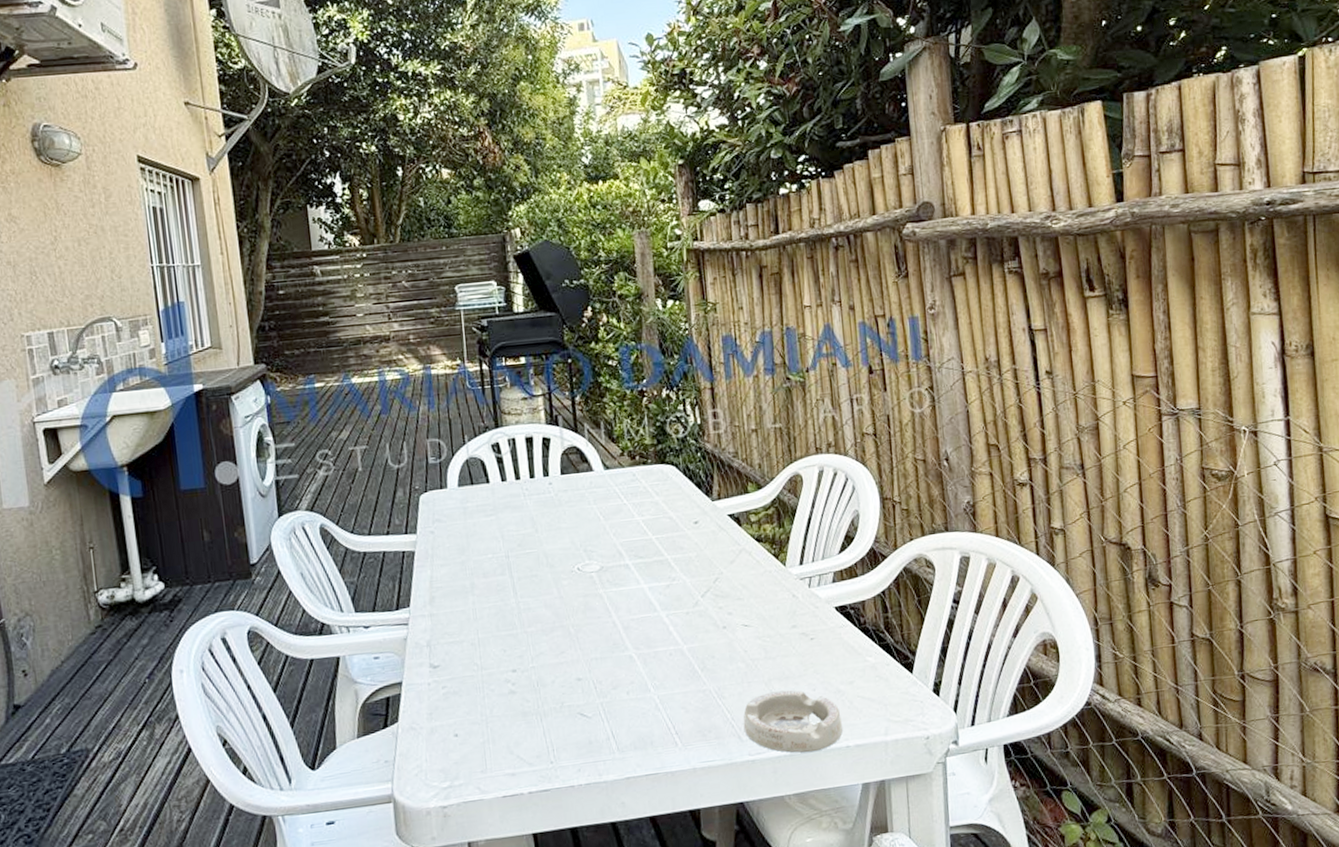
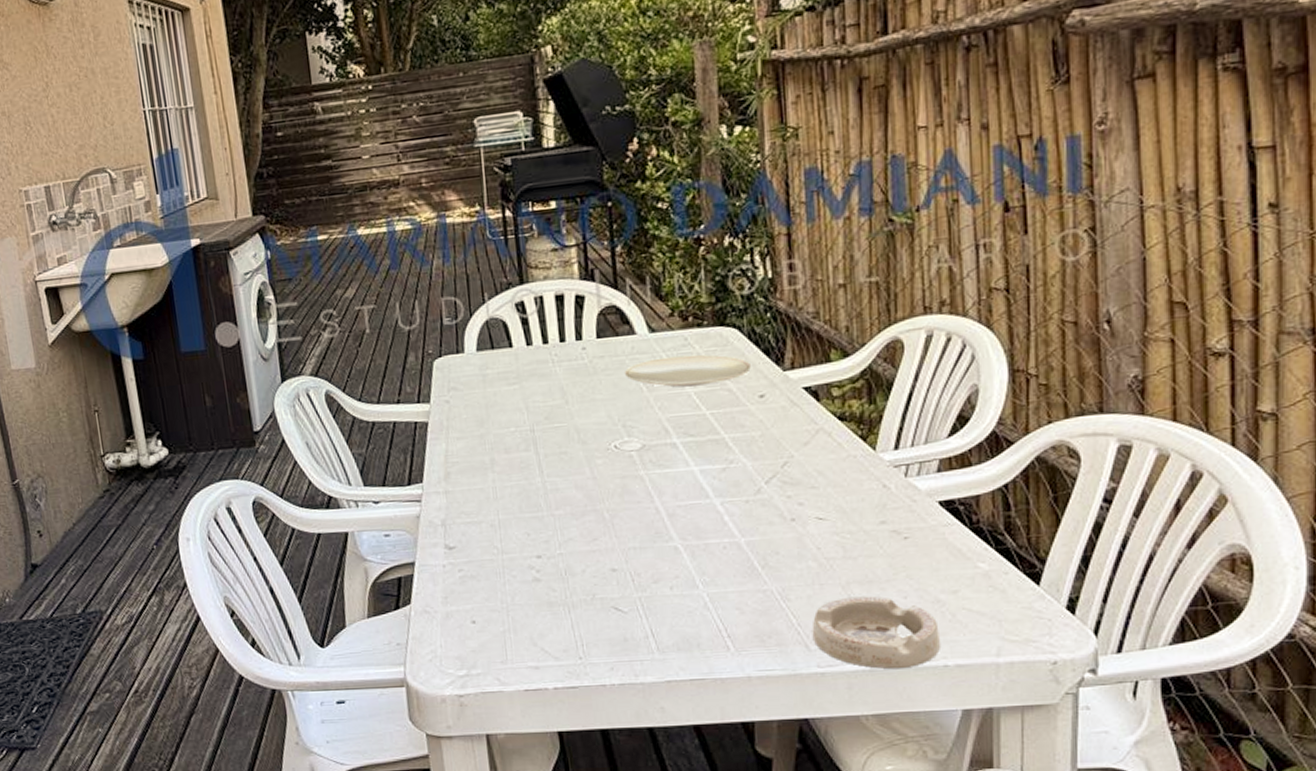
plate: none [584,488,687,516] -> present [624,354,751,387]

